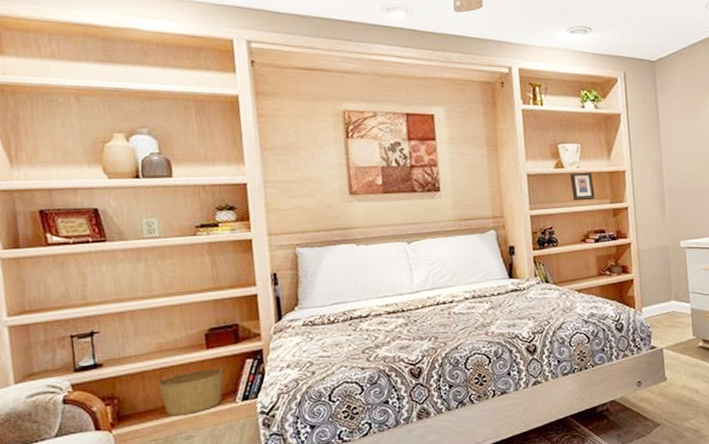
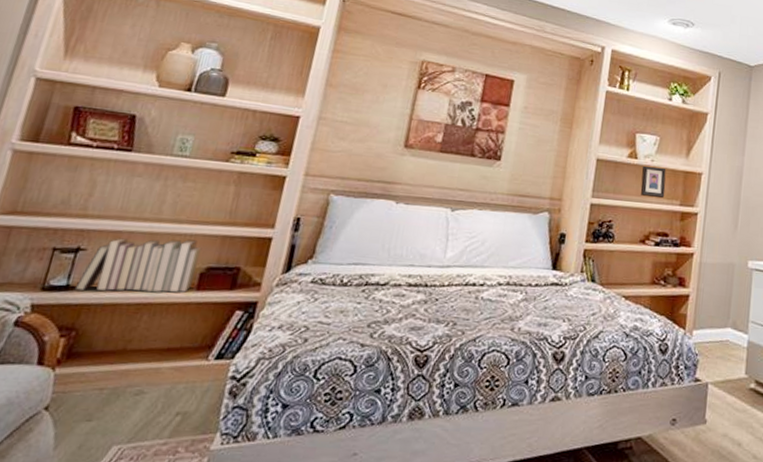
books: none [102,308,201,366] -> present [74,238,202,293]
basket: present [158,366,224,417] -> none [124,313,208,365]

